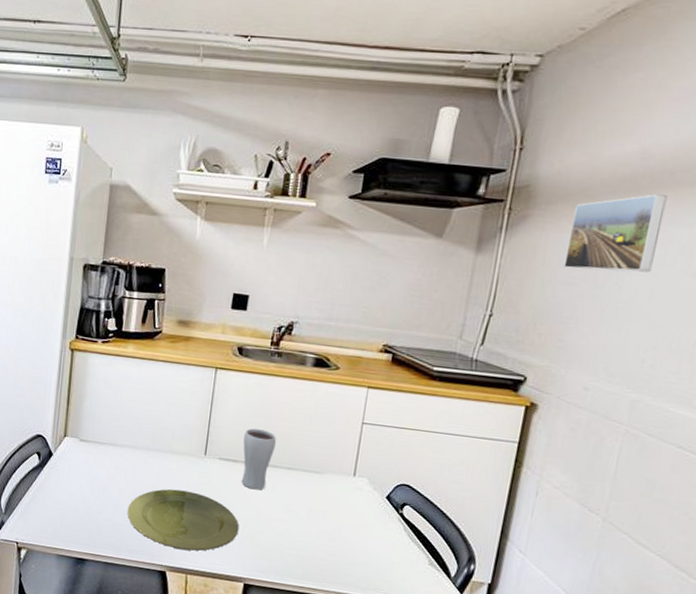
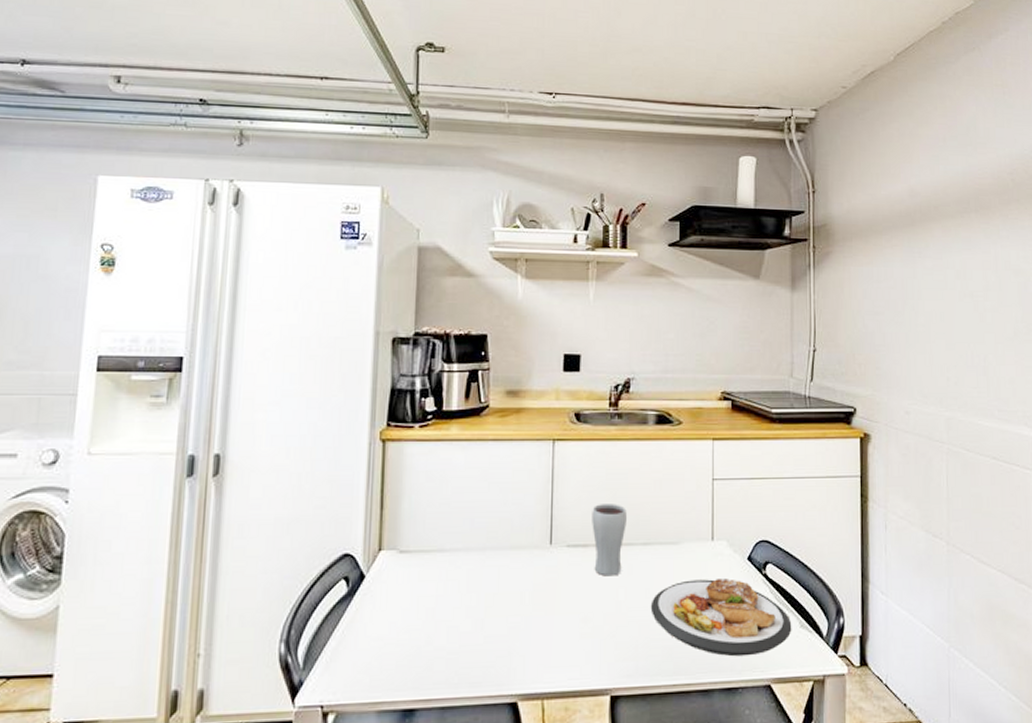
plate: present [127,489,239,551] -> none [464,592,598,669]
plate: none [288,505,421,579] -> present [650,578,792,657]
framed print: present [563,194,668,273] -> none [867,227,938,300]

